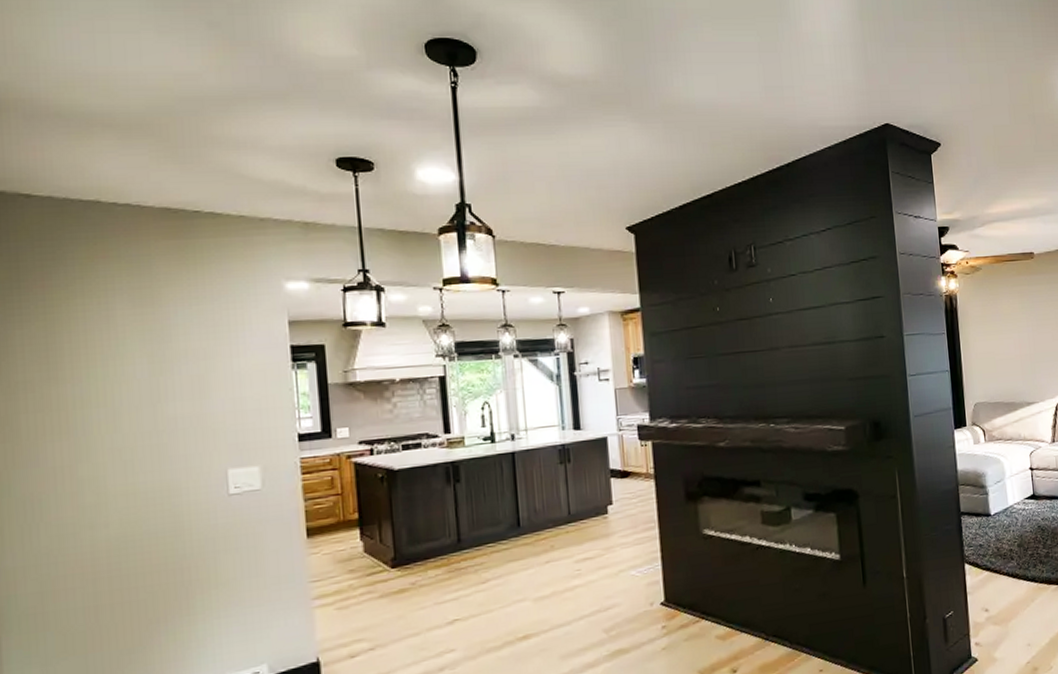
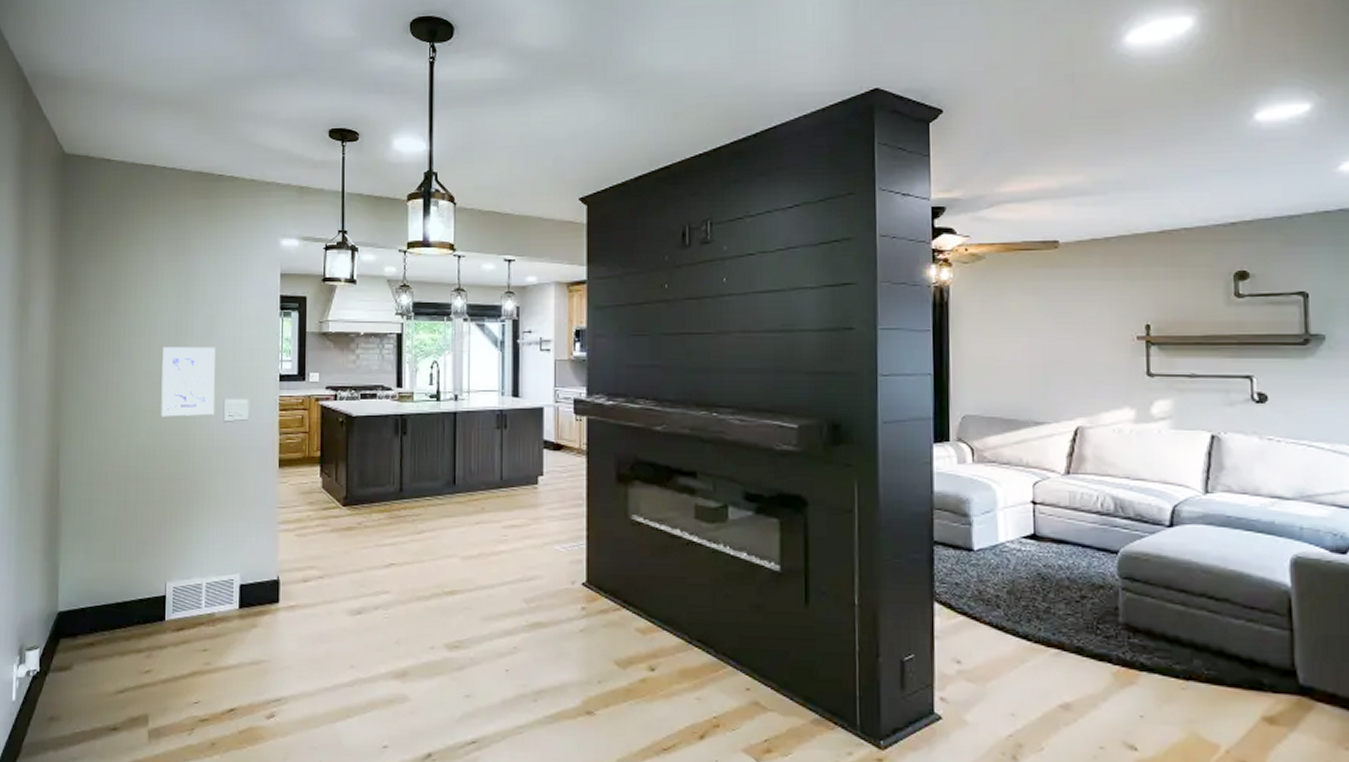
wall art: none [133,411,216,500] -> present [161,347,215,417]

